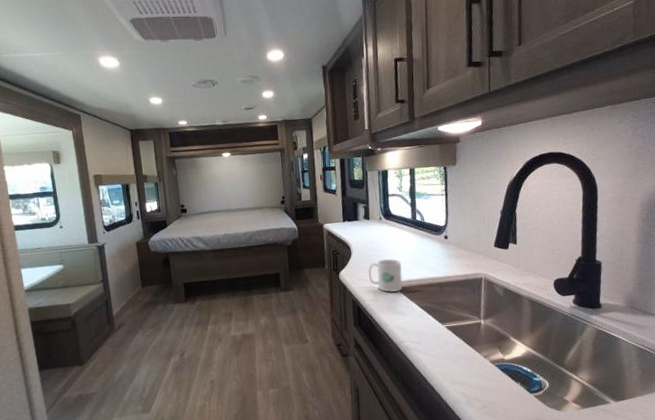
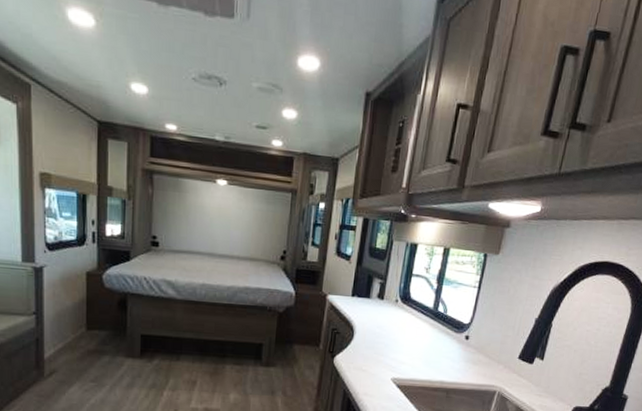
mug: present [368,258,403,293] -> none [368,349,410,391]

